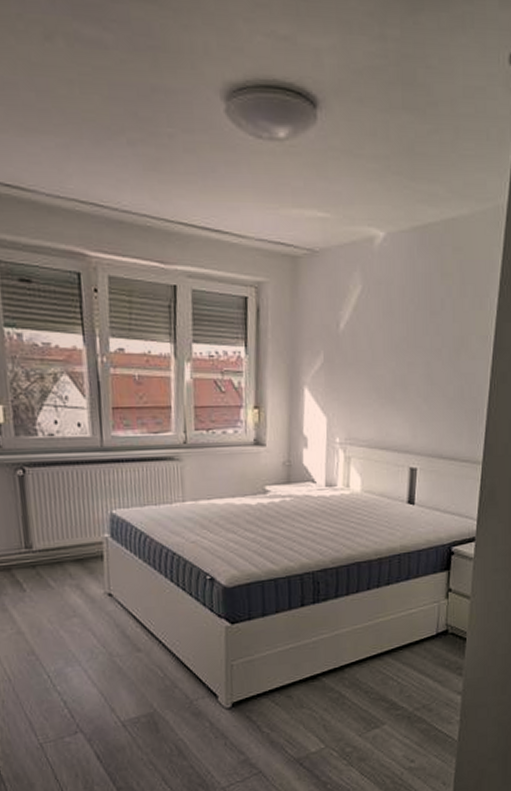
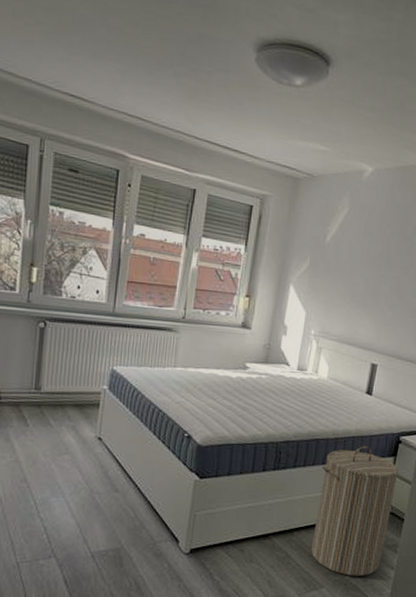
laundry hamper: none [366,563,454,708] -> present [310,446,399,576]

